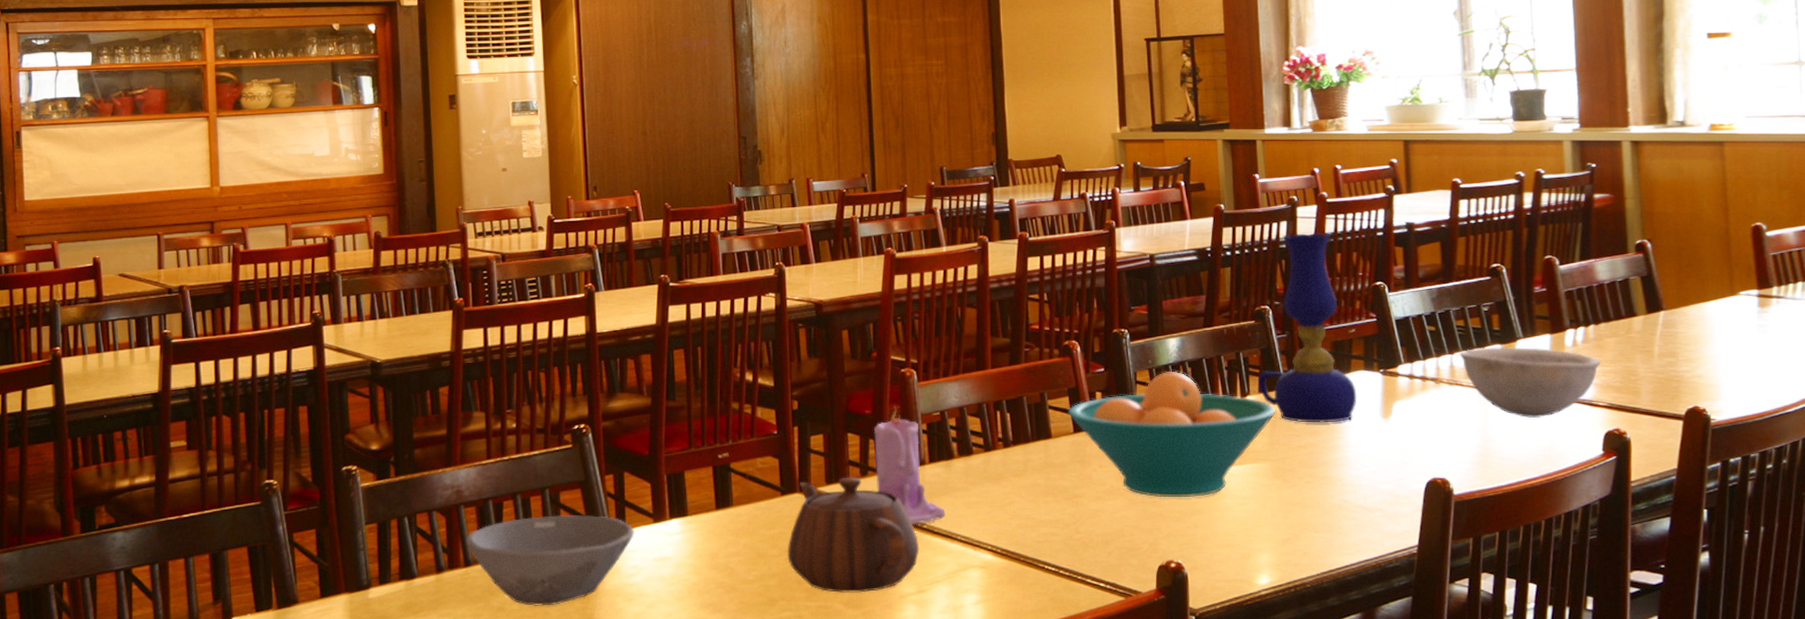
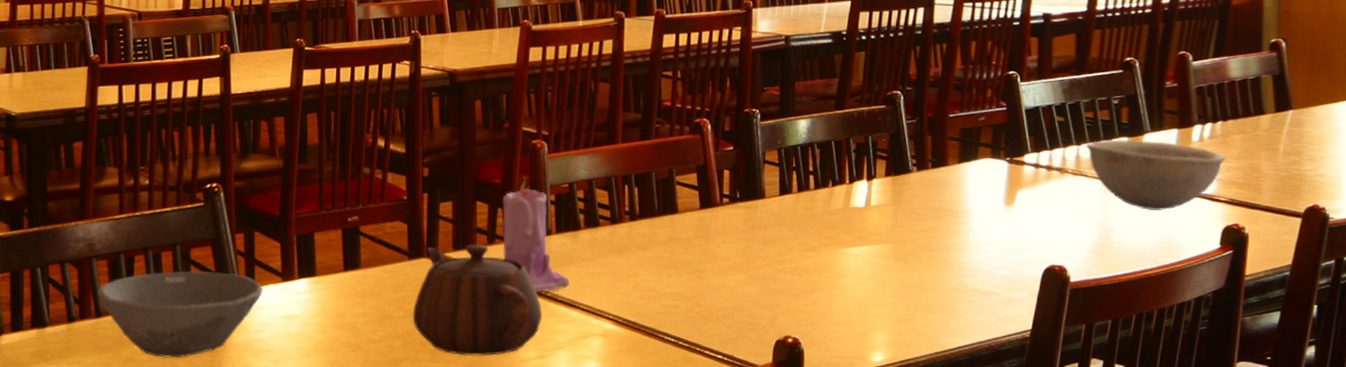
fruit bowl: present [1068,371,1276,498] -> none [695,151,901,276]
oil lamp: present [1257,233,1357,423] -> none [884,20,982,208]

